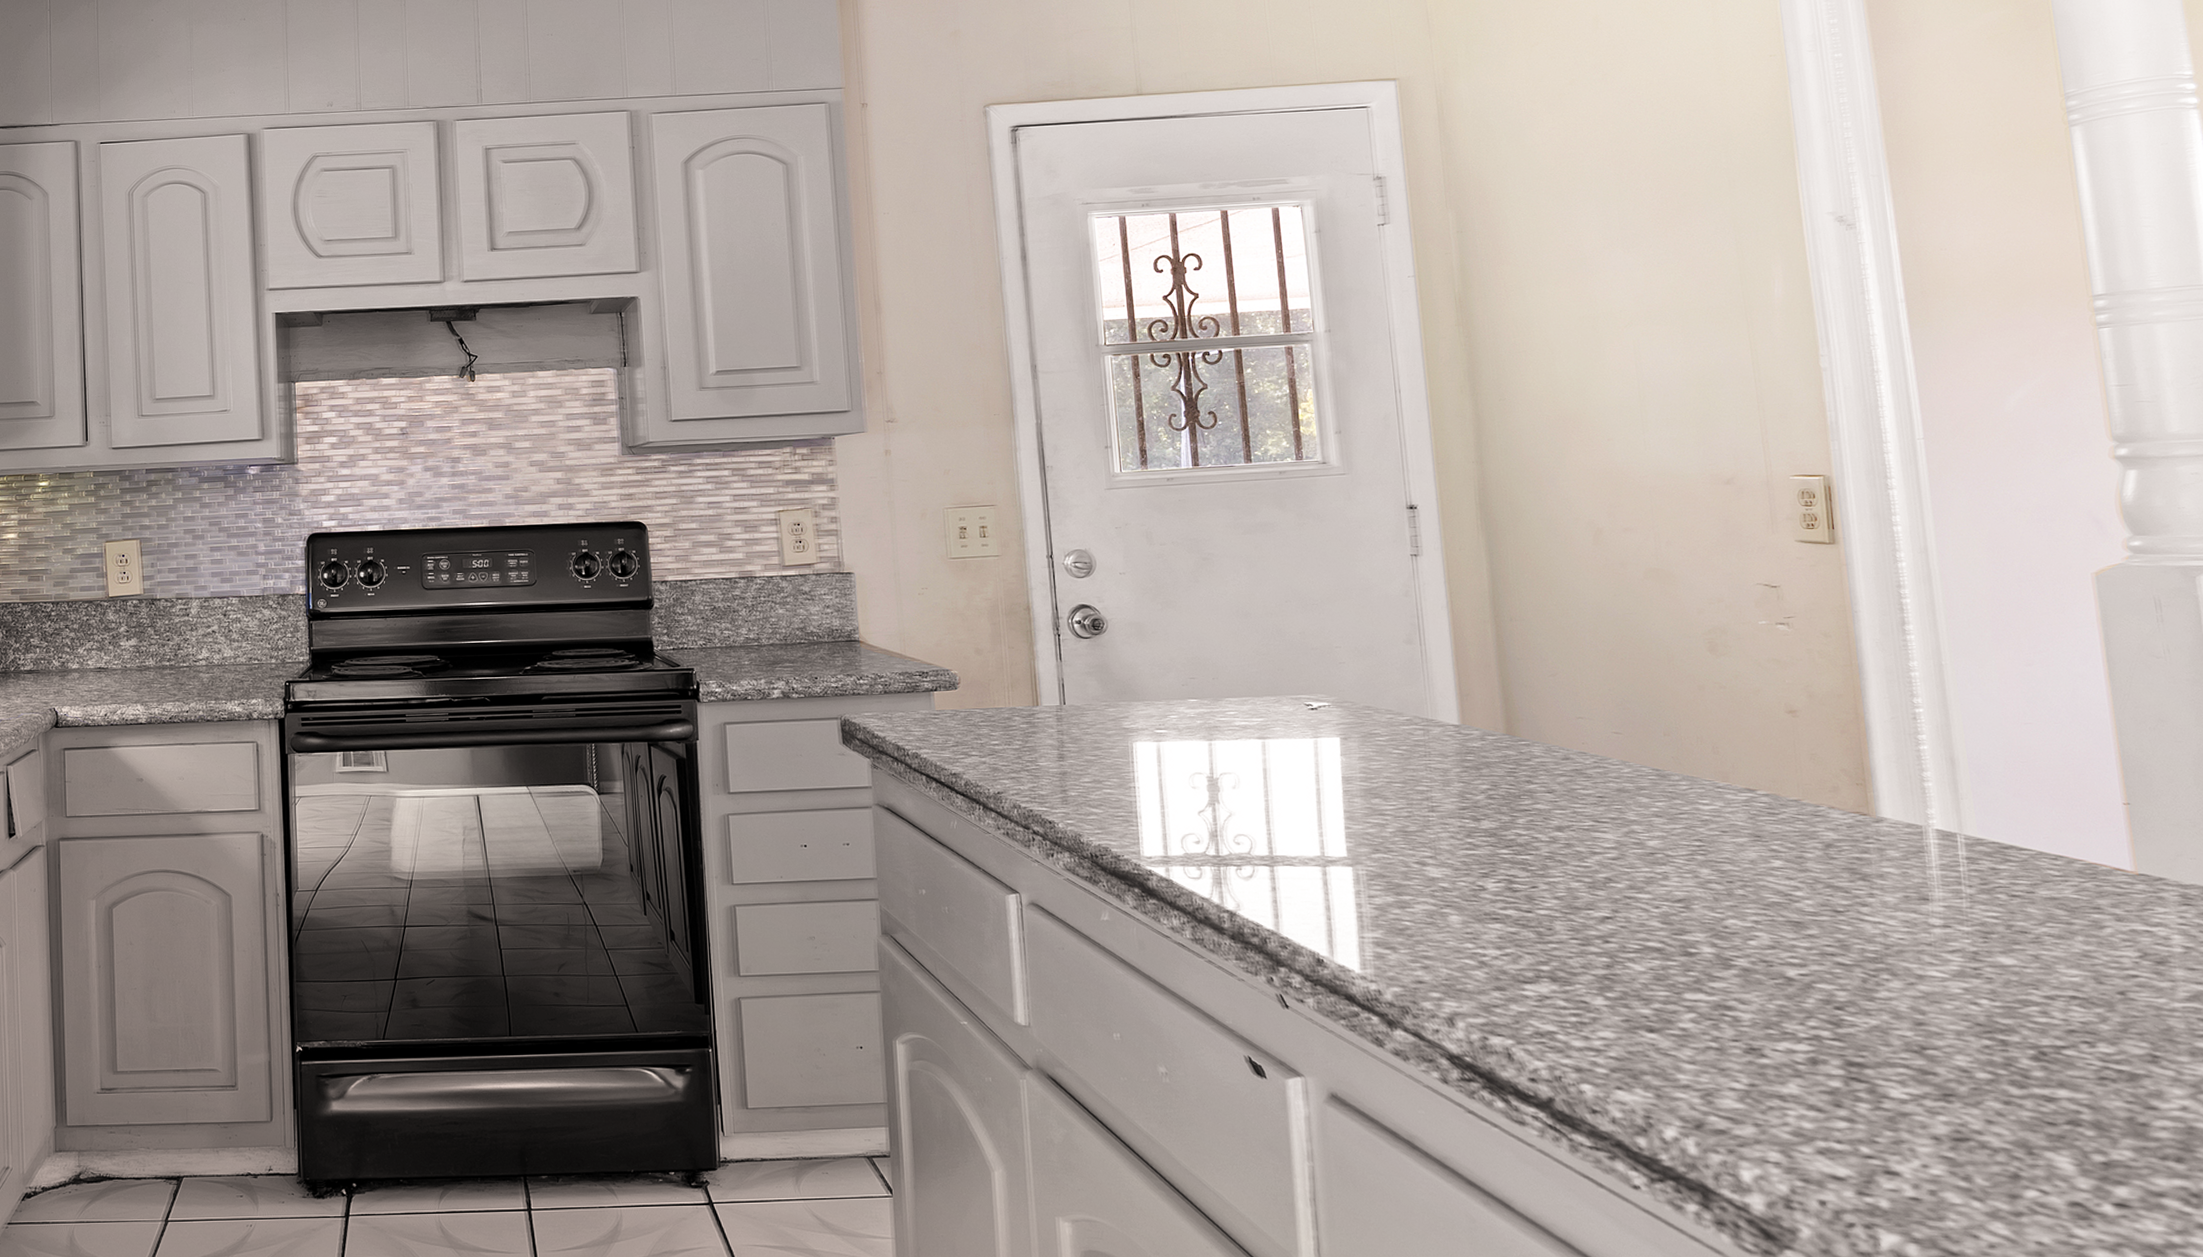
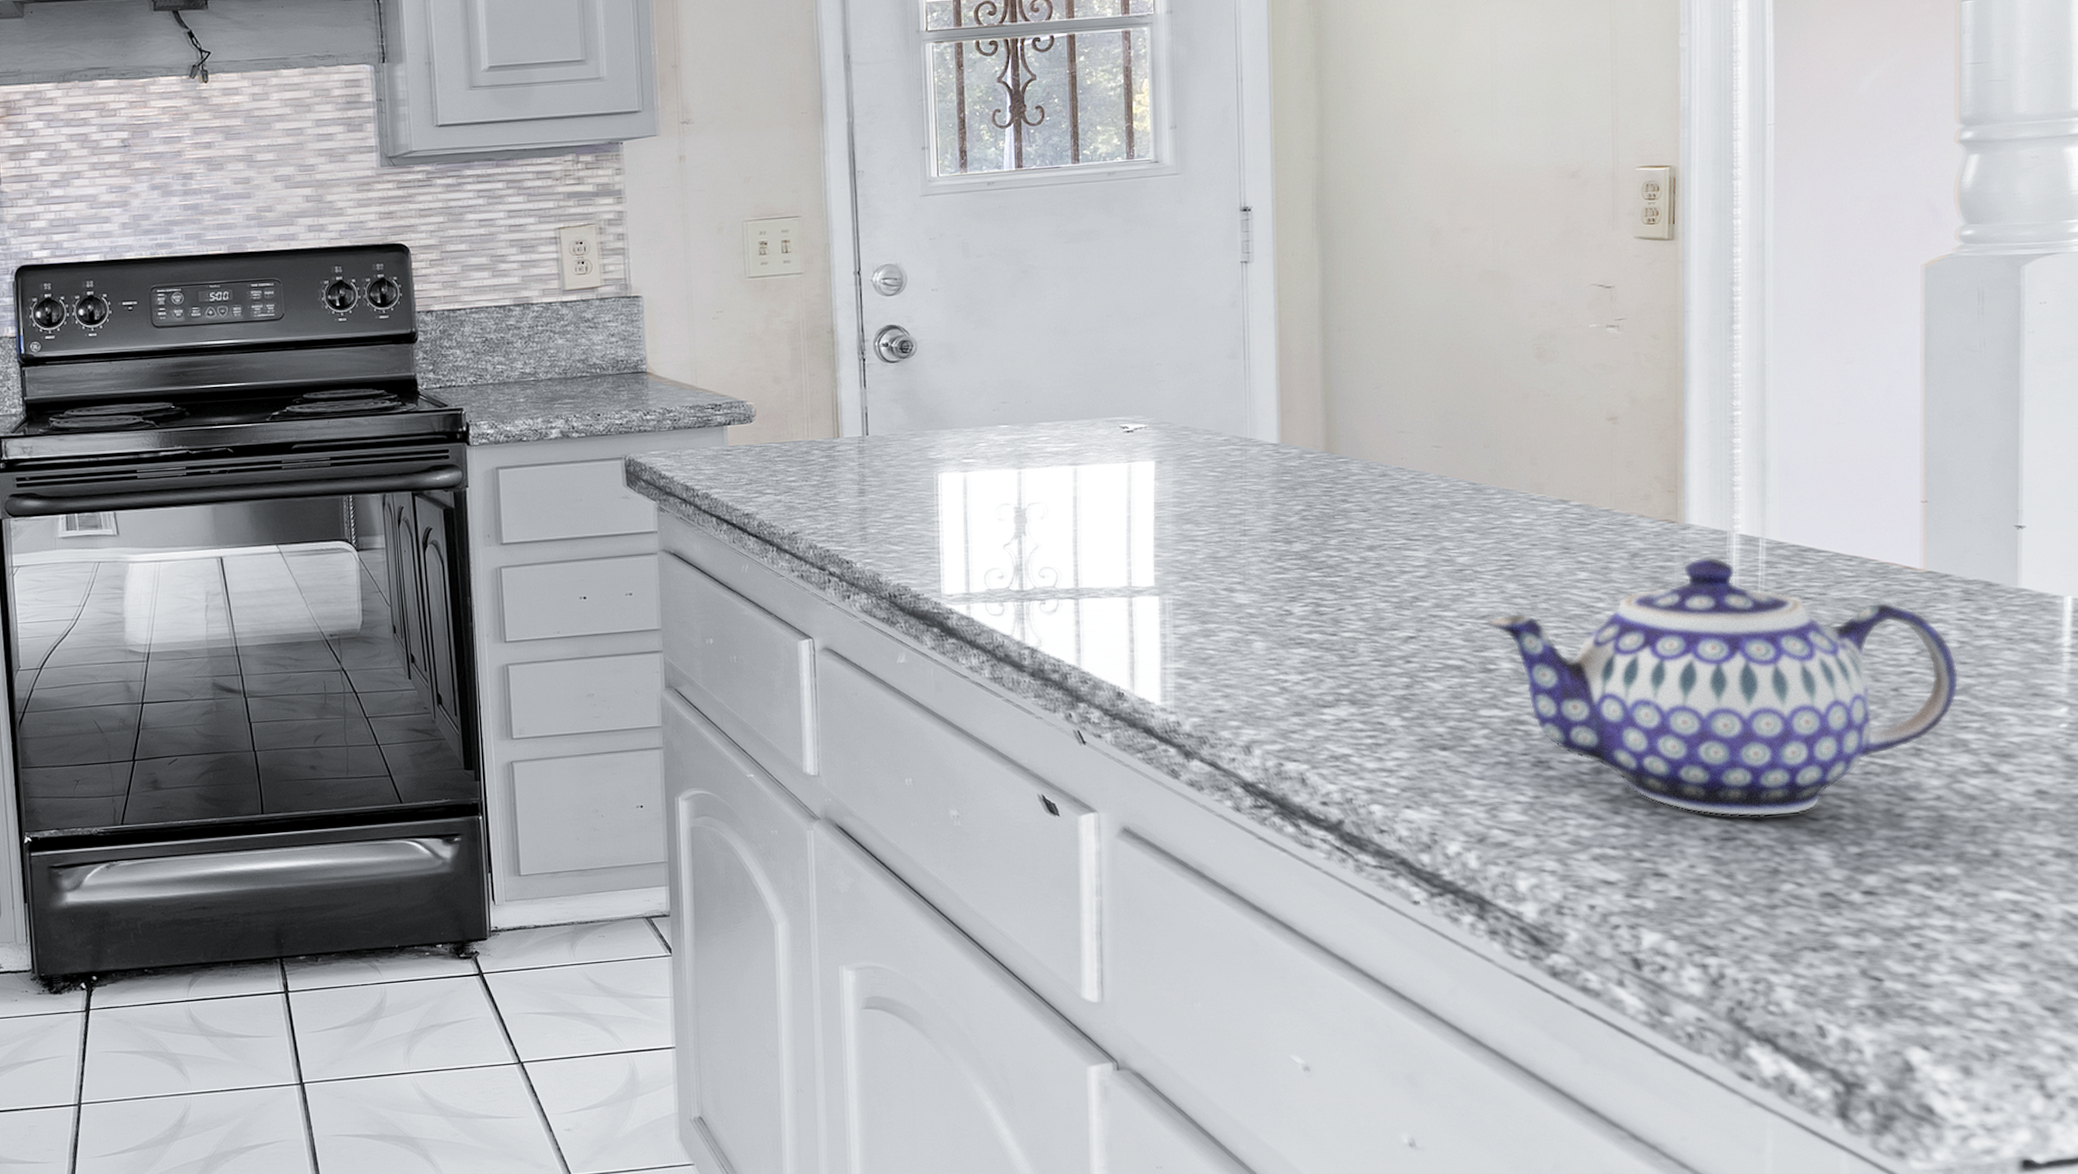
teapot: none [1684,850,2191,1119] -> present [1487,556,1959,817]

